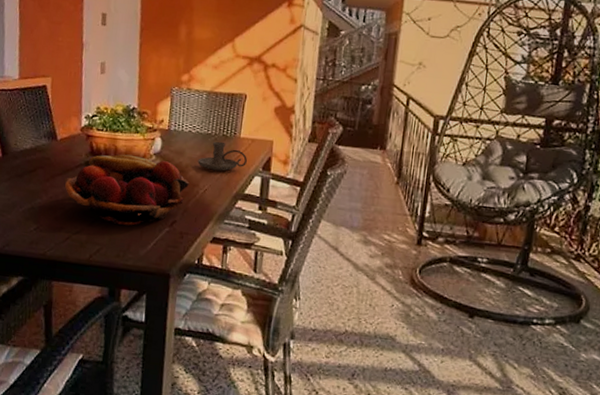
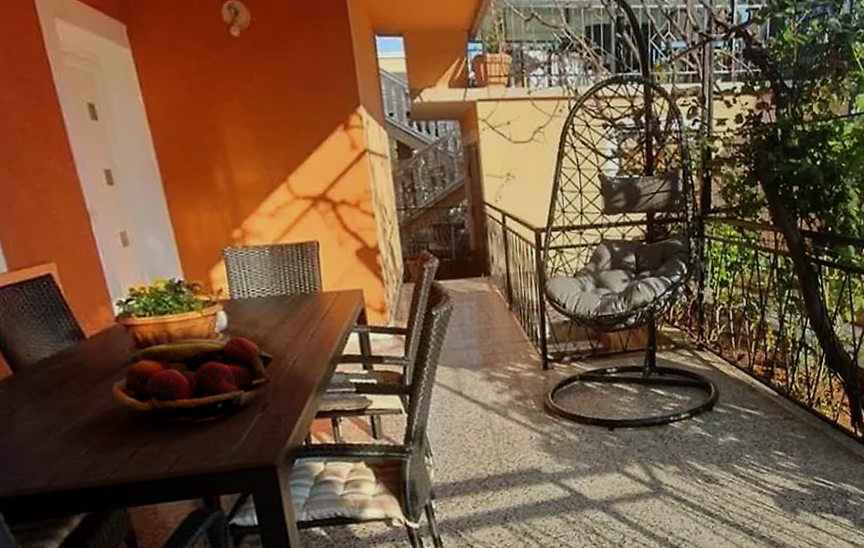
candle holder: present [198,141,247,171] -> none [277,301,337,337]

